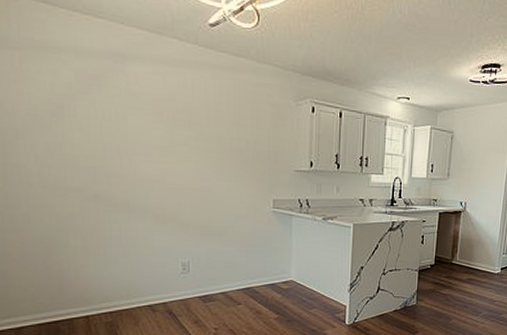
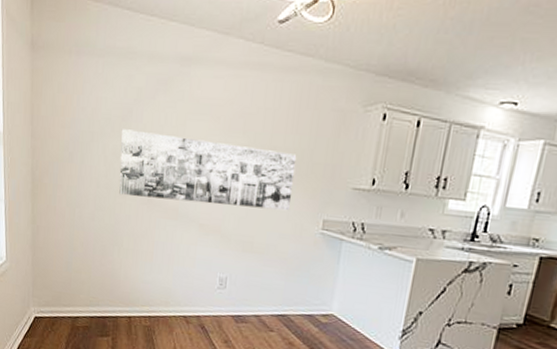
wall art: none [52,125,243,195] -> present [119,129,297,211]

